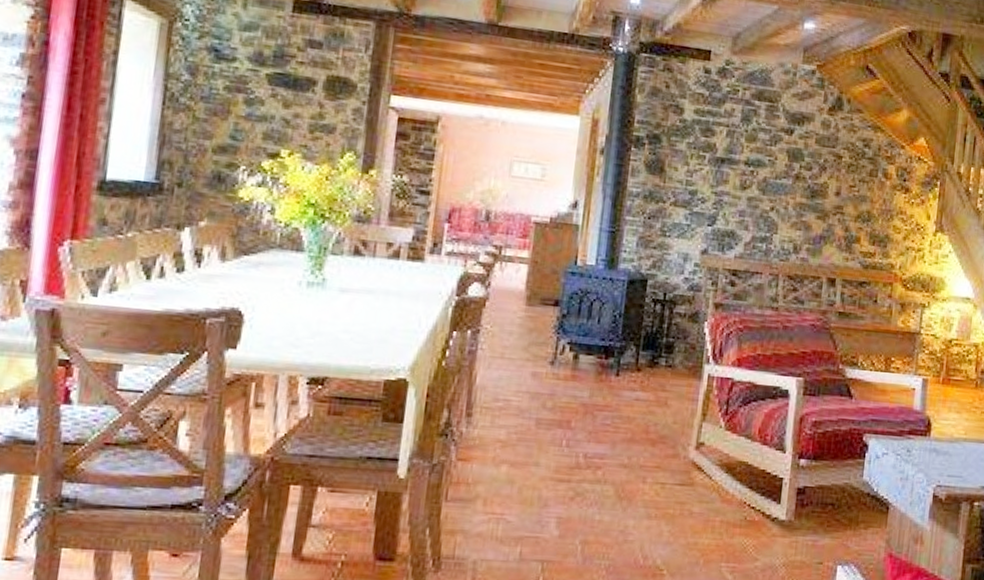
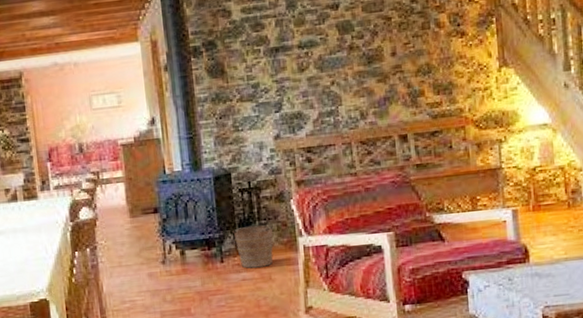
bucket: none [635,341,683,390] -> present [231,225,276,269]

